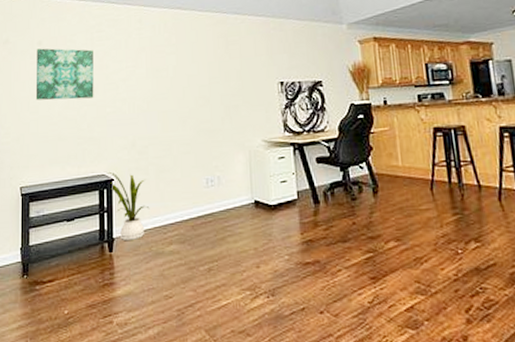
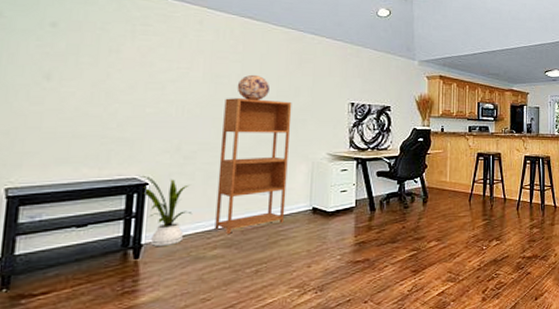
wall art: present [35,48,94,100] -> none [40,30,134,95]
bookcase: none [166,88,229,230] -> present [215,98,292,235]
decorative globe: none [174,64,202,91] -> present [237,74,269,100]

